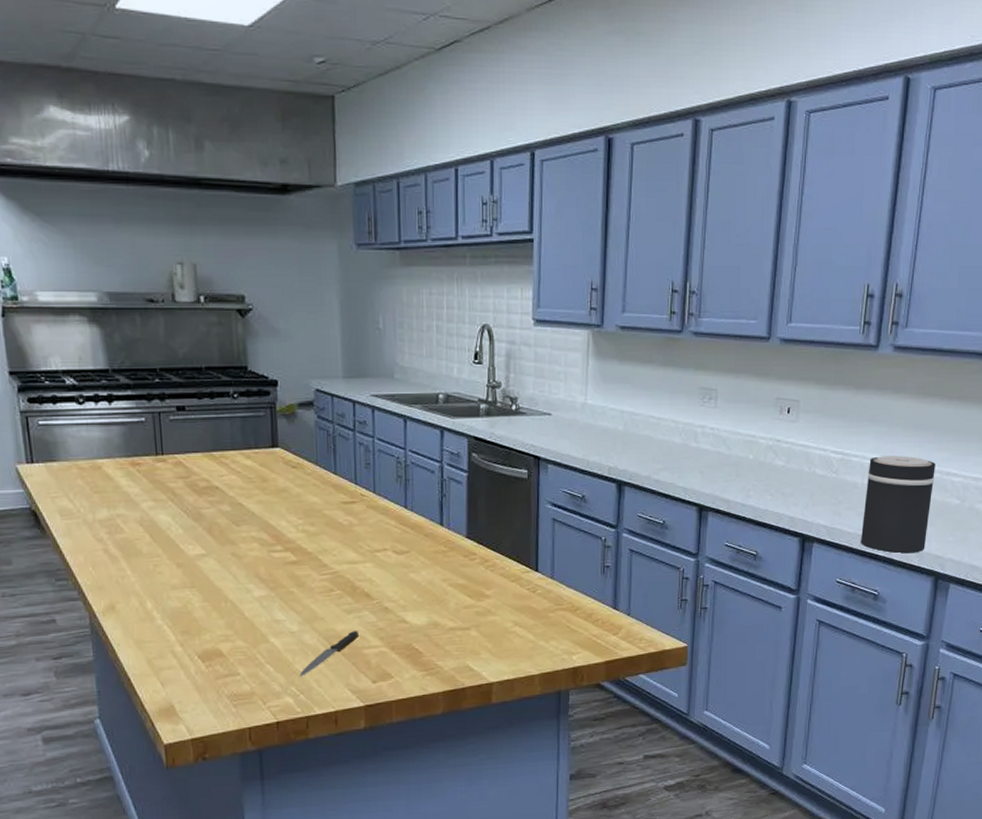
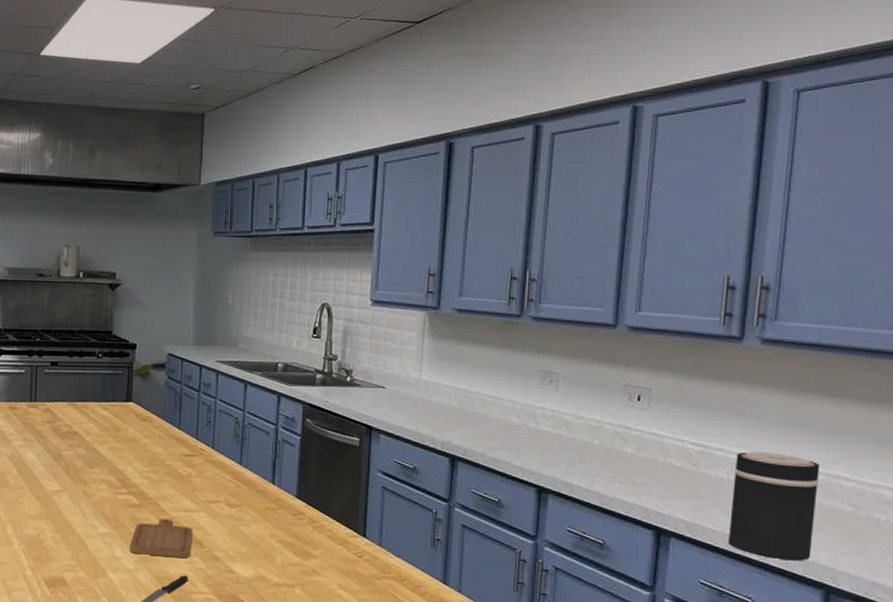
chopping board: none [291,573,360,615] -> present [129,518,193,558]

